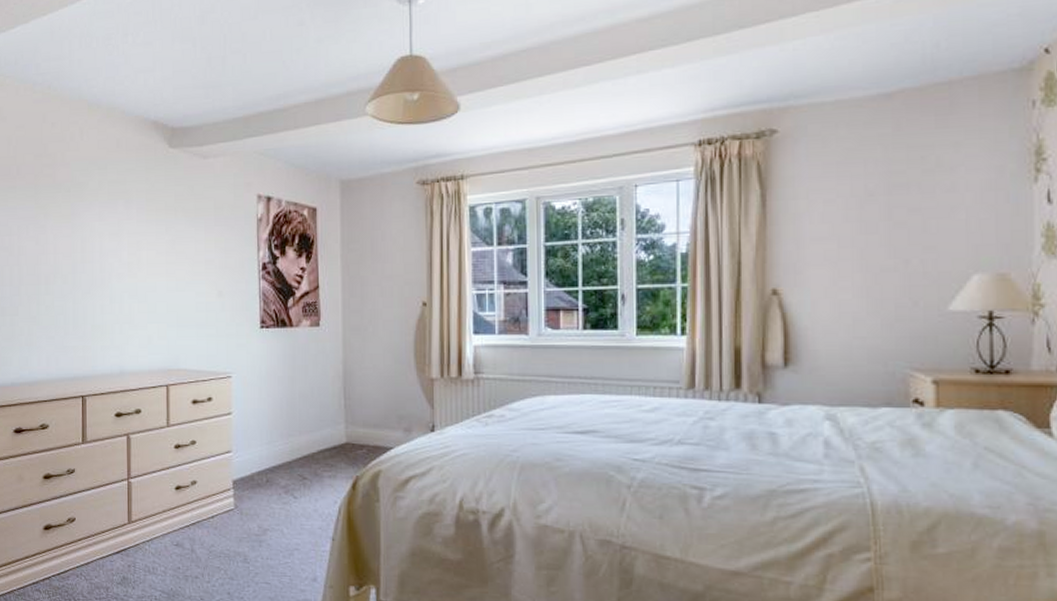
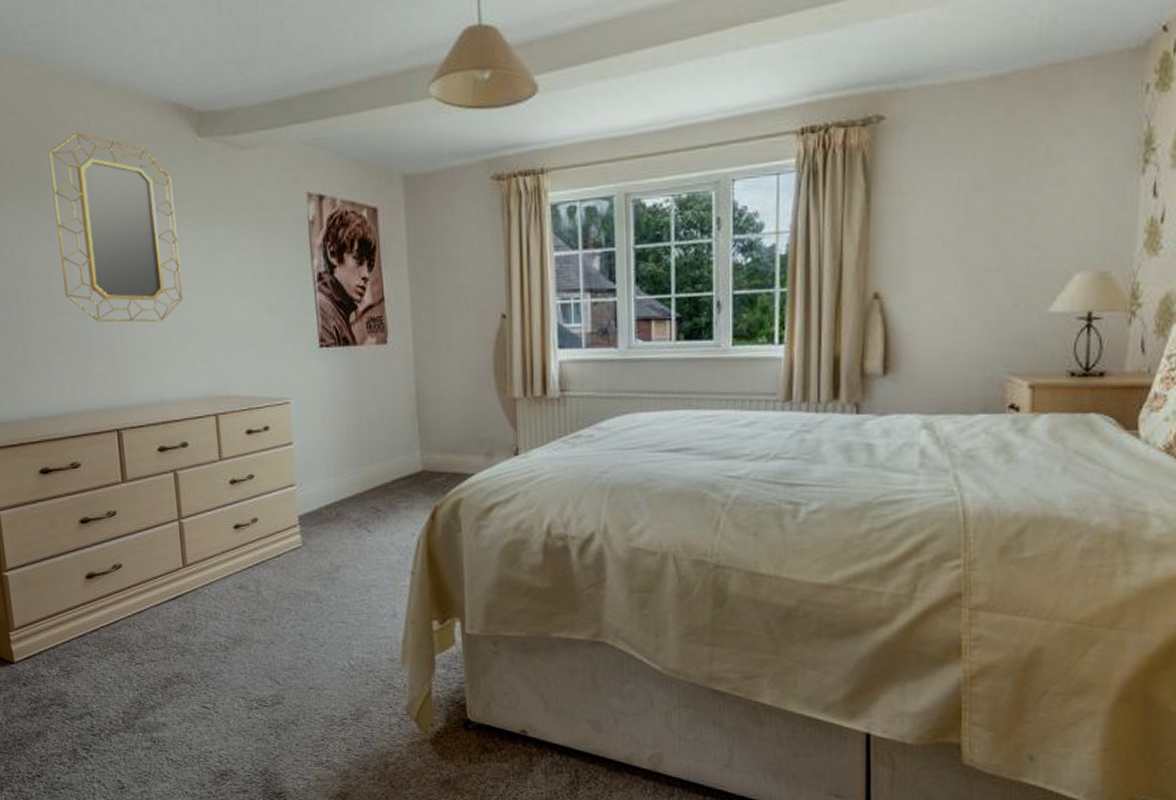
home mirror: none [47,144,147,303] -> present [48,132,183,323]

